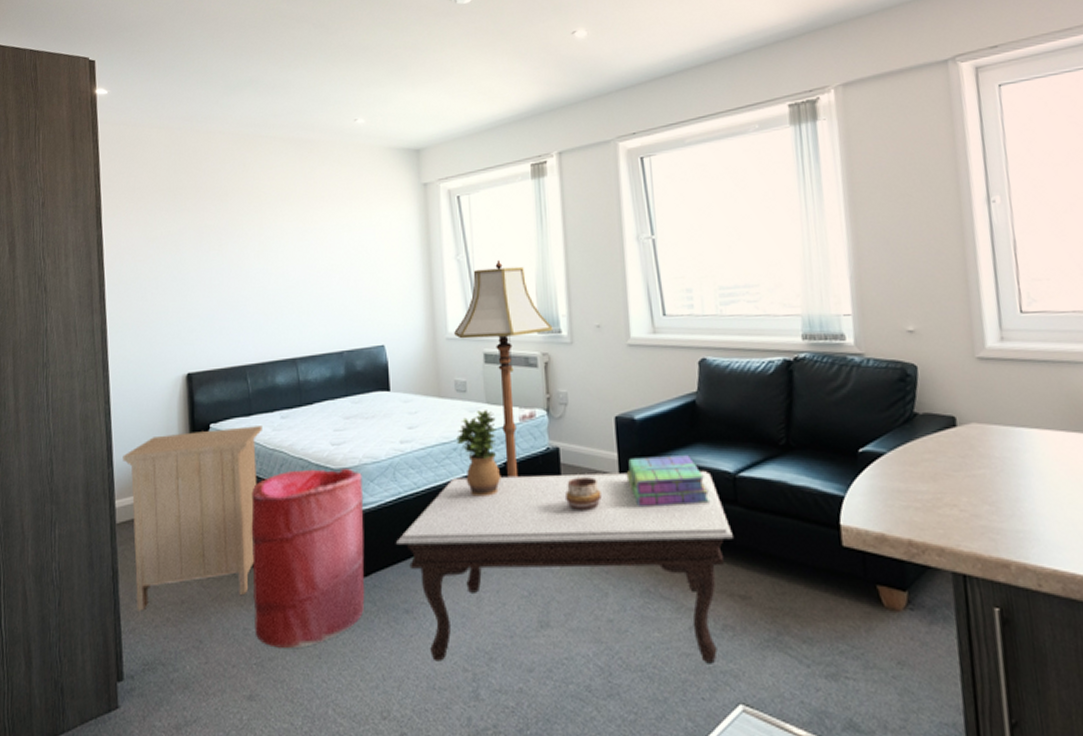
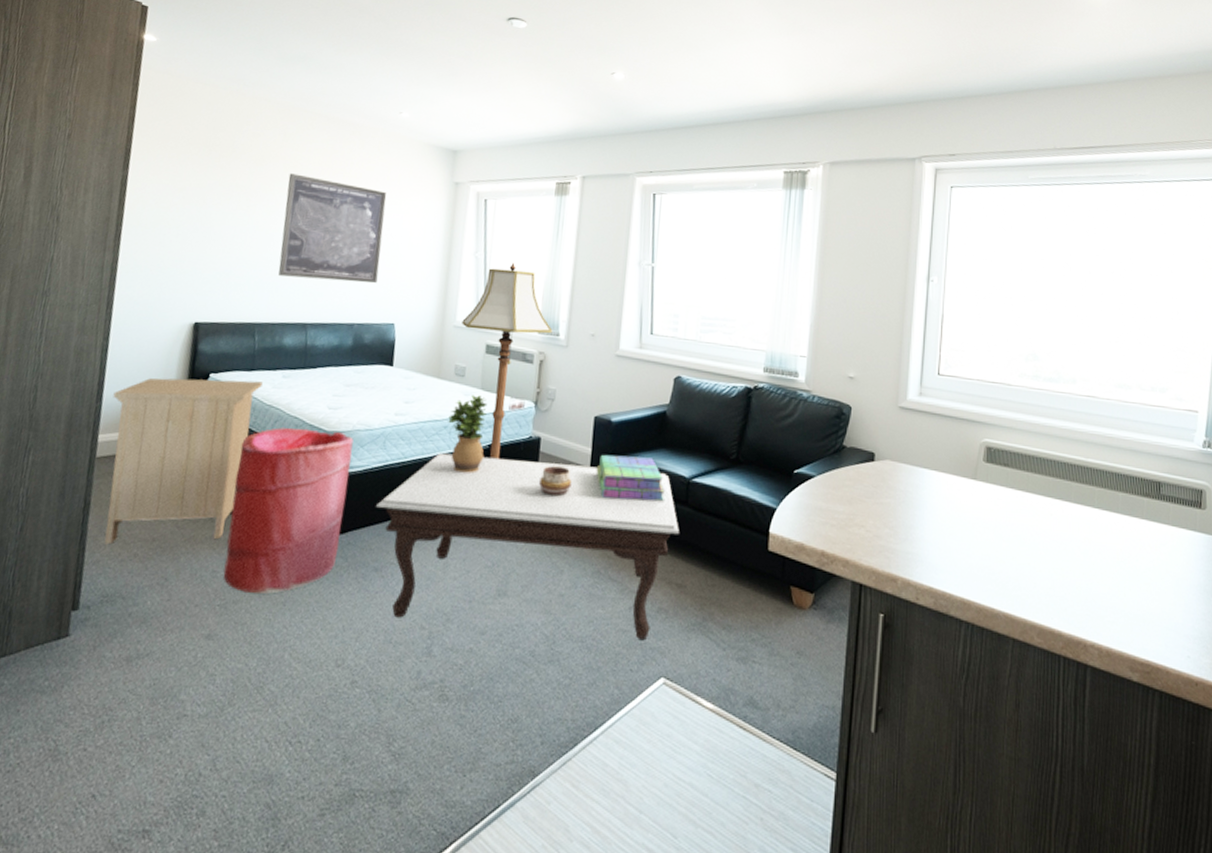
wall art: none [254,203,360,313] -> present [278,173,387,283]

